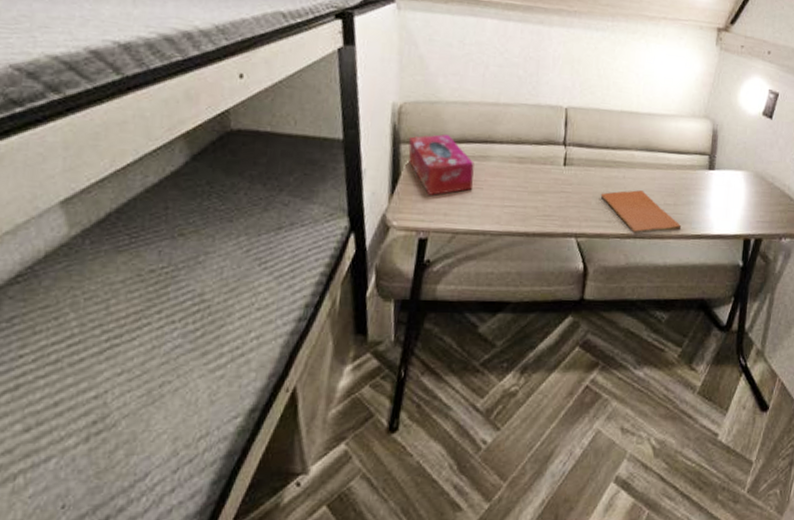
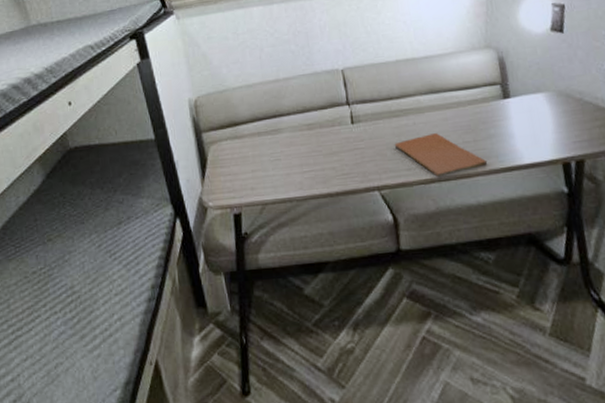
tissue box: present [408,134,474,195] -> none [208,117,271,174]

